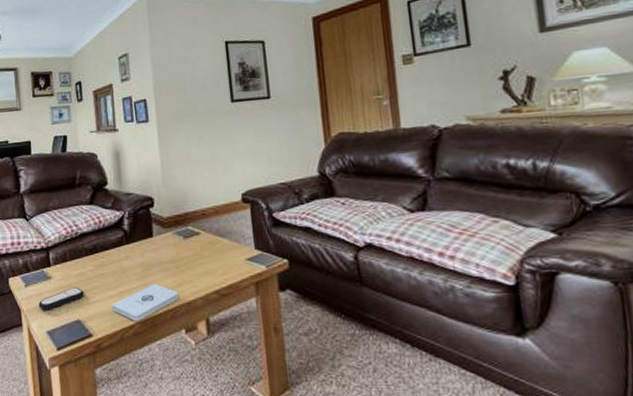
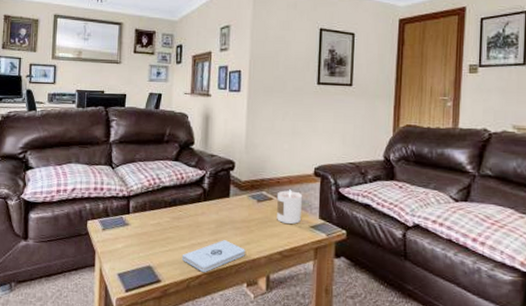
remote control: present [38,287,84,310] -> none [113,235,158,254]
candle: none [204,221,235,260] -> present [276,189,303,225]

